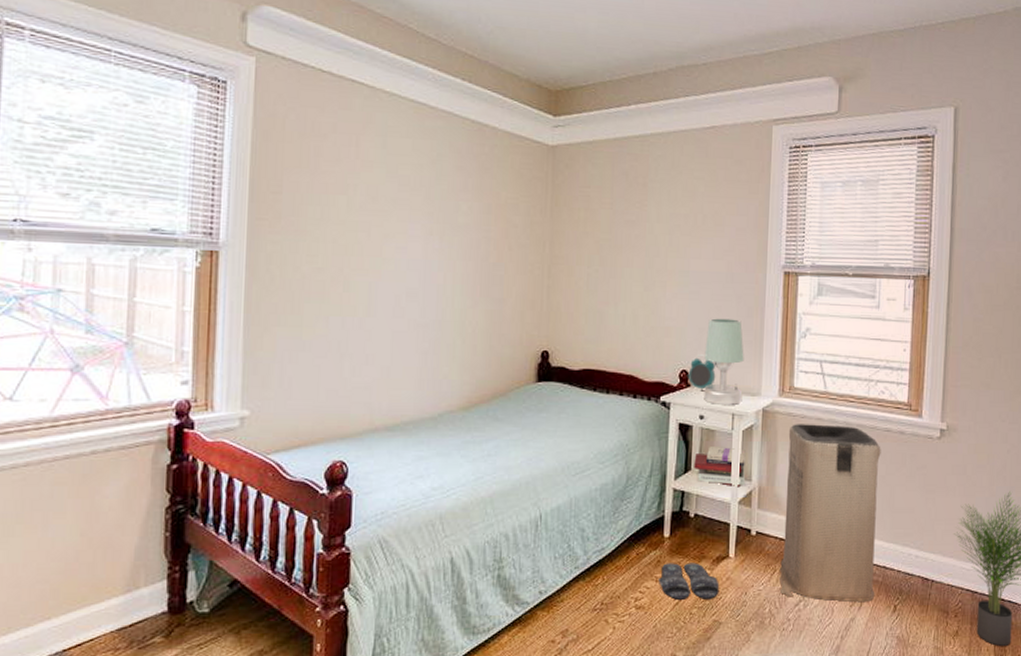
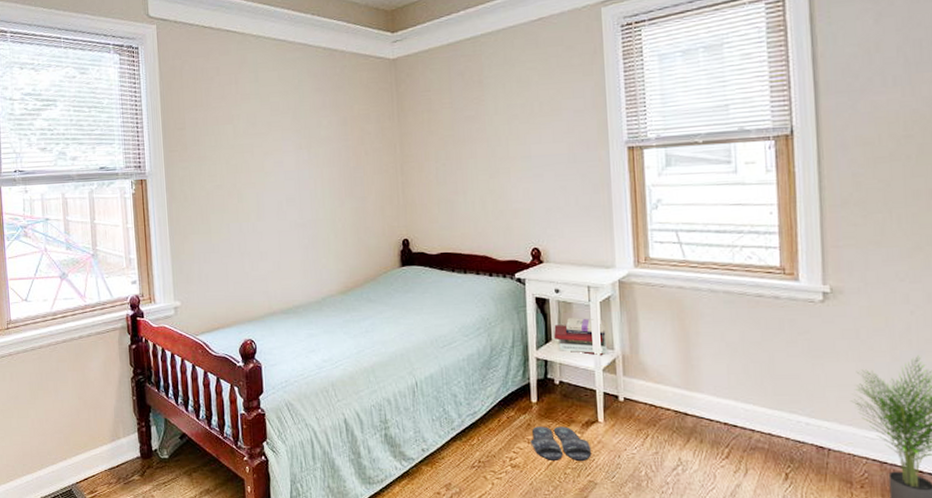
alarm clock: present [688,354,716,390] -> none [540,232,568,266]
table lamp: present [704,318,744,405] -> none [553,196,597,278]
laundry basket: present [779,424,881,602] -> none [648,292,762,468]

